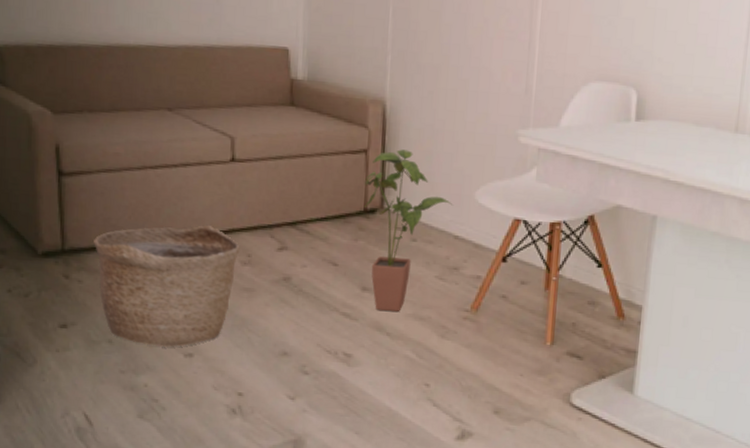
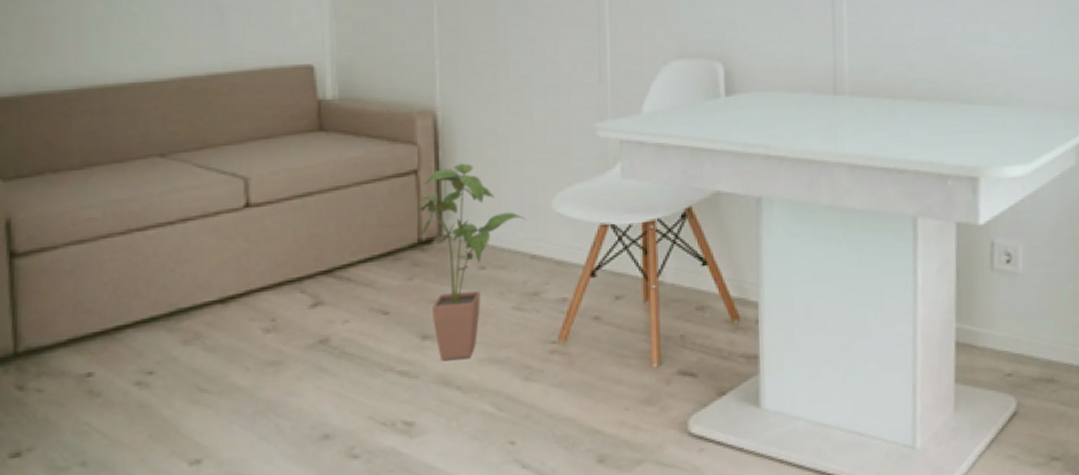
basket: present [94,225,240,347] -> none [60,290,261,460]

